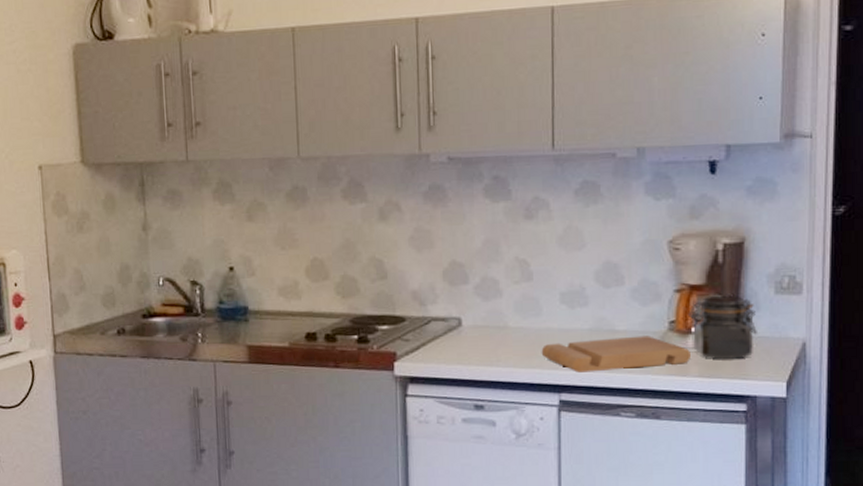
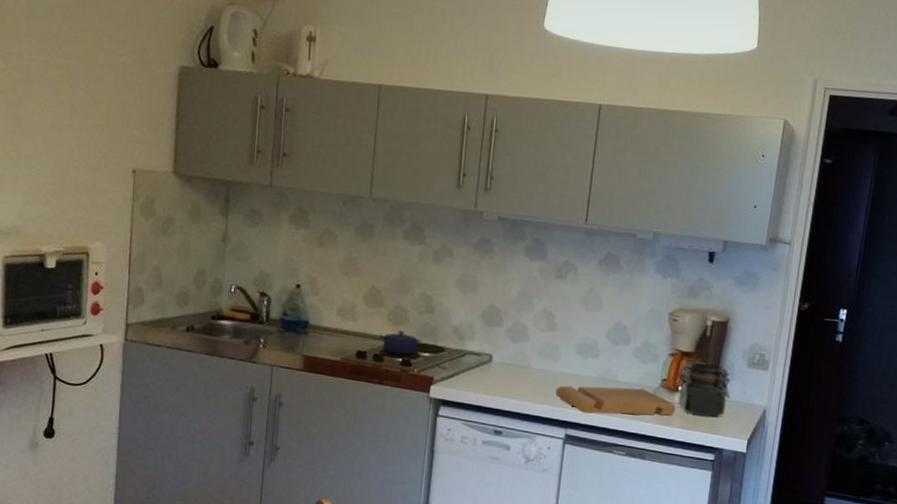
cooking pot: none [328,303,378,334] -> present [378,330,422,357]

